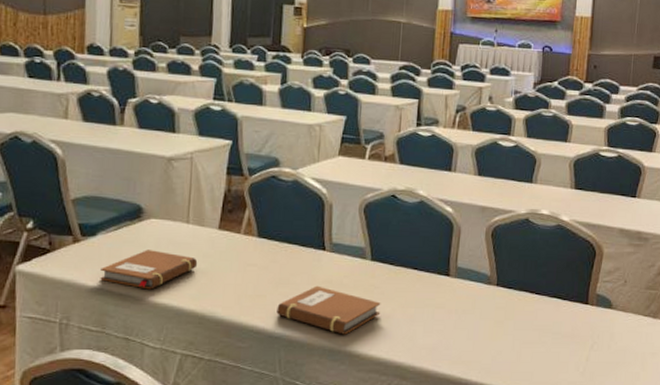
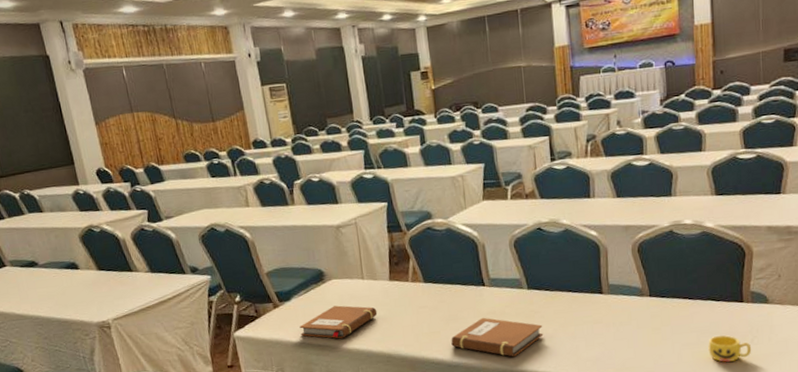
cup: none [548,337,591,366] -> present [708,335,752,362]

